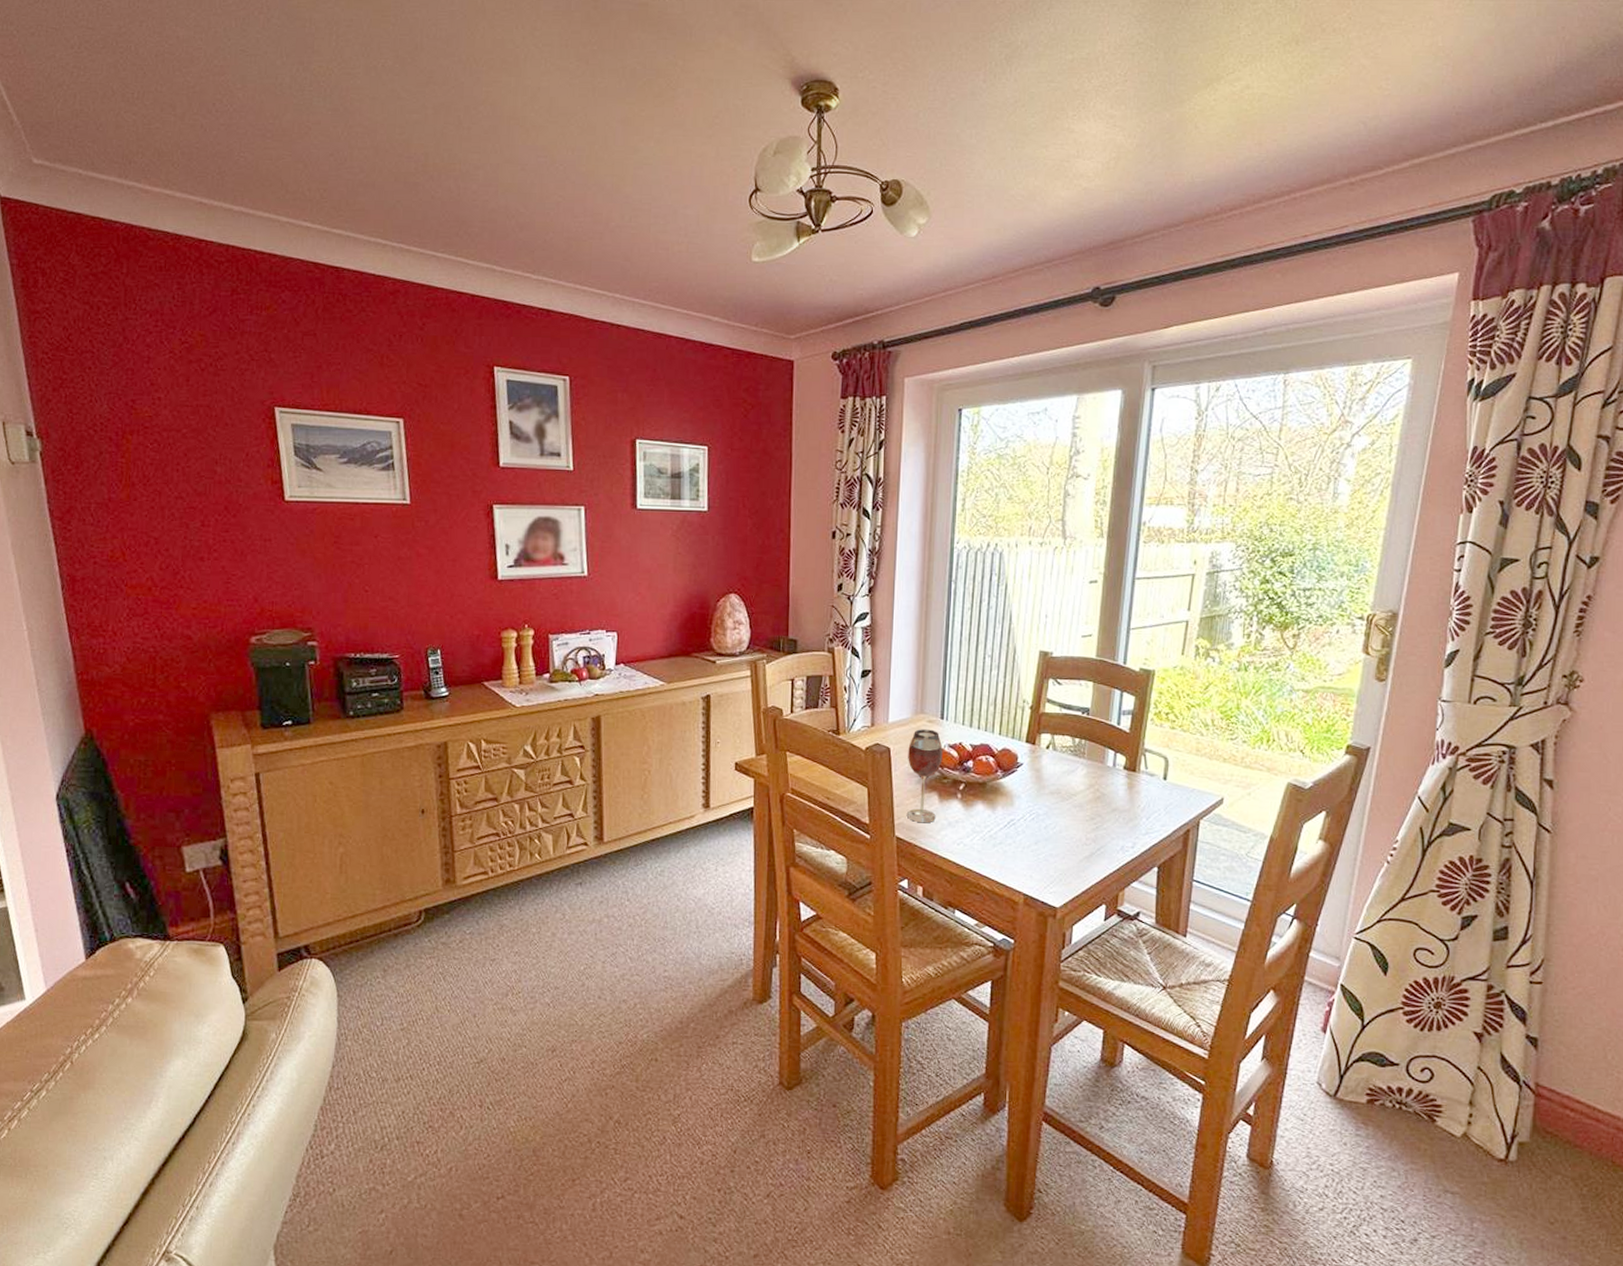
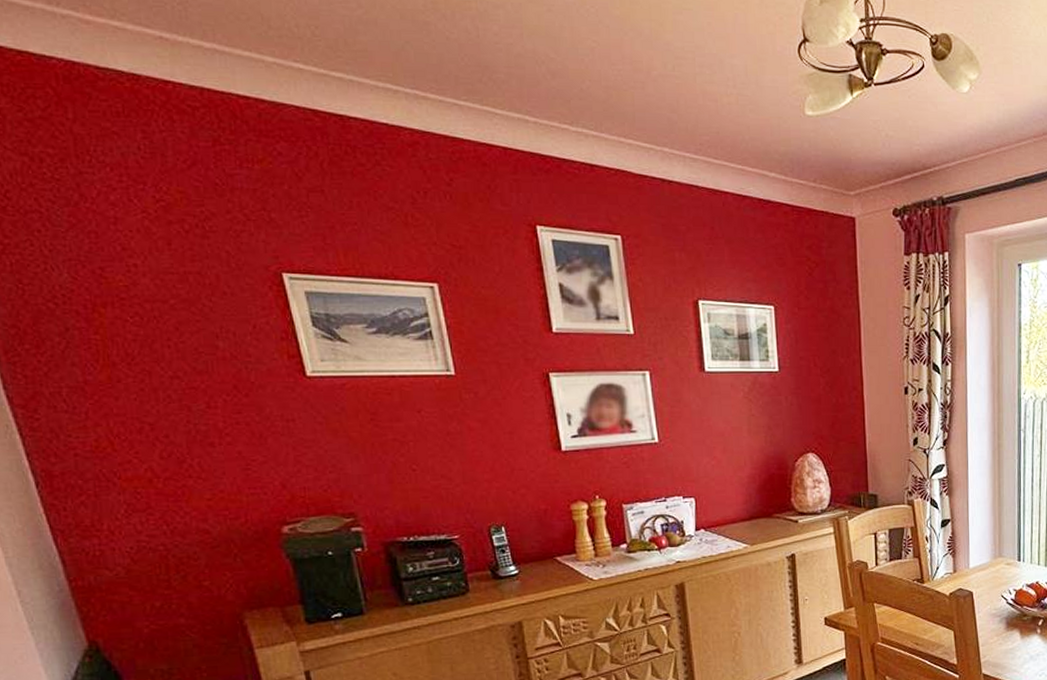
wineglass: present [907,729,943,823] -> none [989,571,1022,659]

